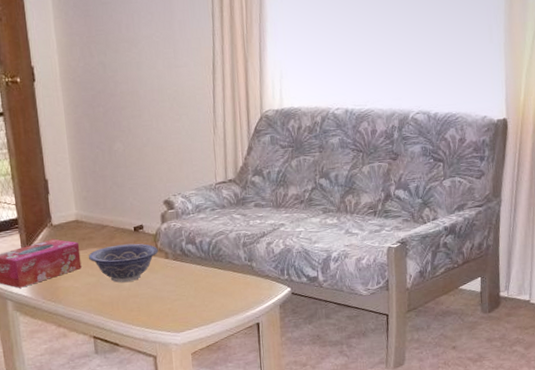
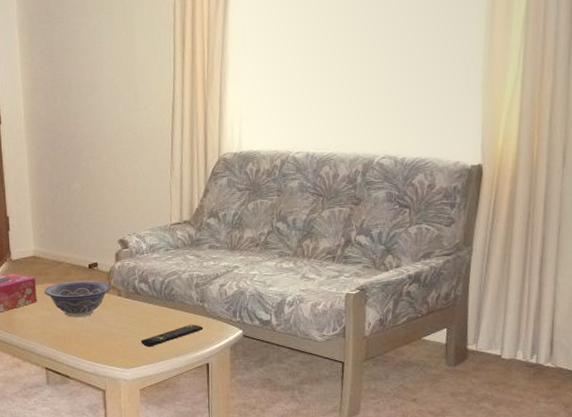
remote control: none [190,284,253,310] -> present [140,324,204,347]

